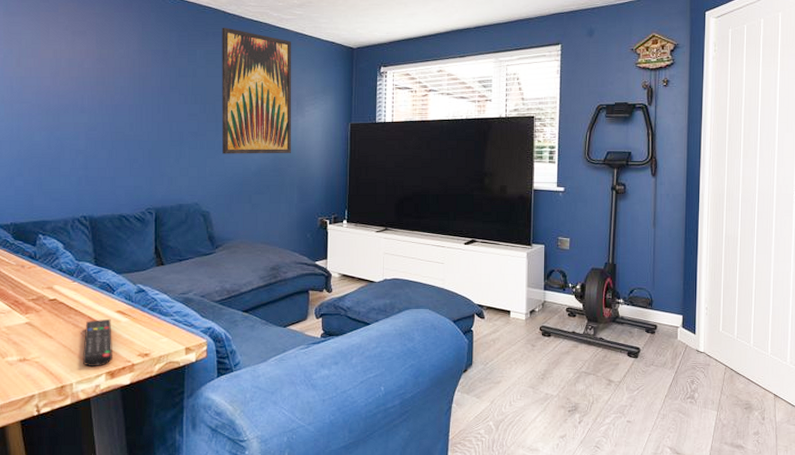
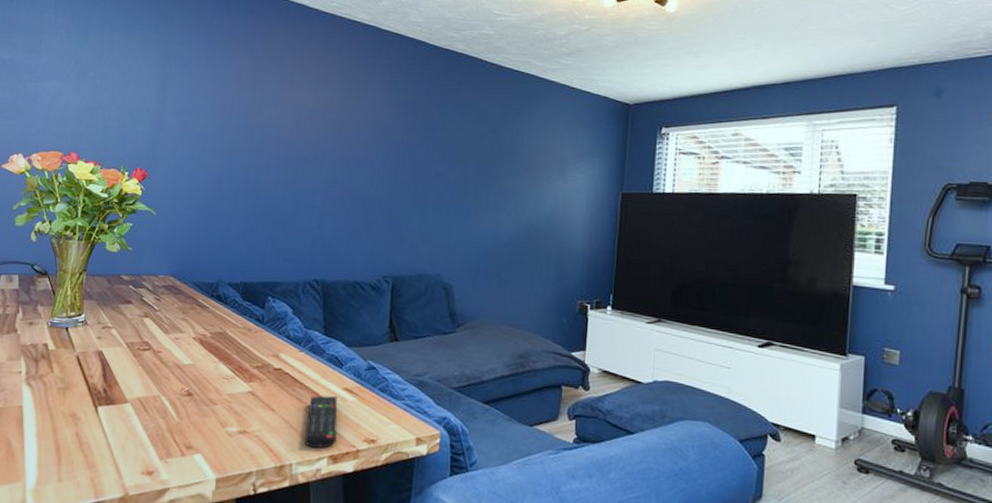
wall art: present [222,27,292,154] -> none [470,77,557,224]

